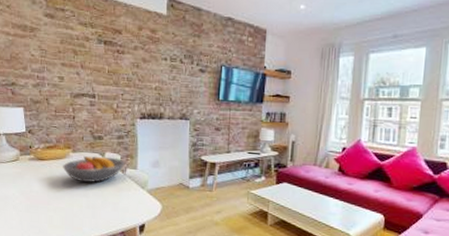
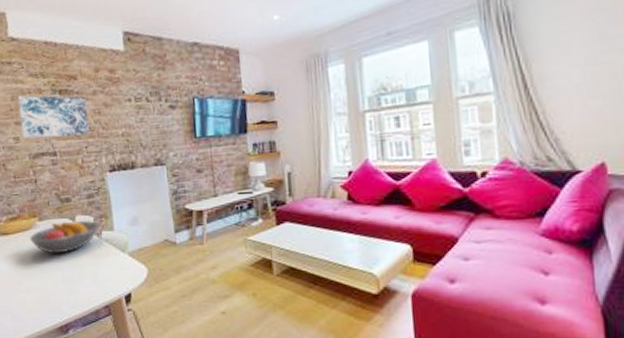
wall art: none [67,40,127,84] -> present [18,95,90,139]

